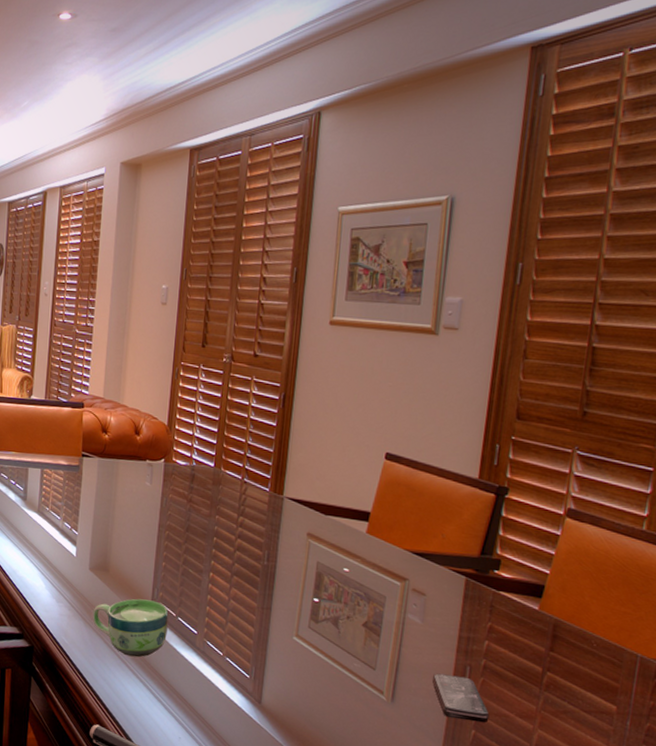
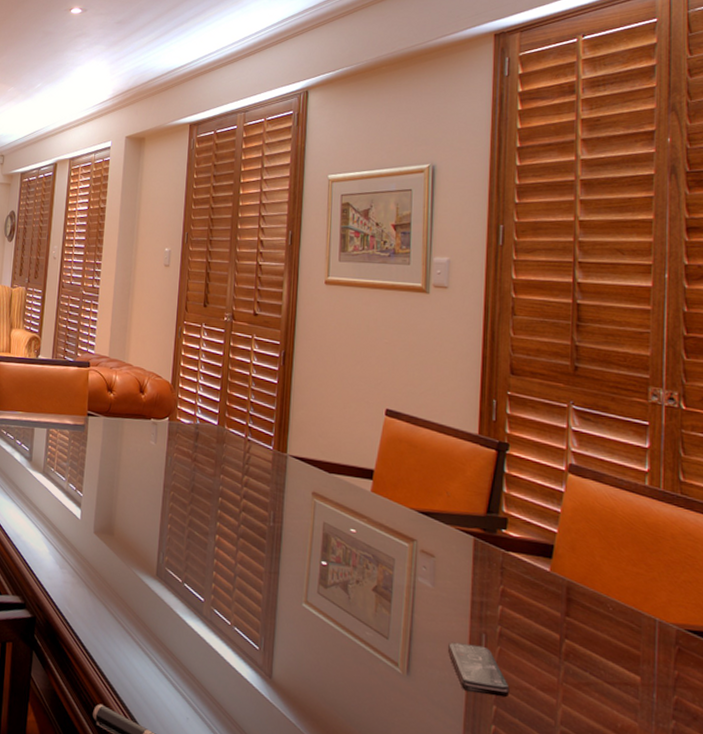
cup: present [92,598,169,658] -> none [96,563,175,628]

